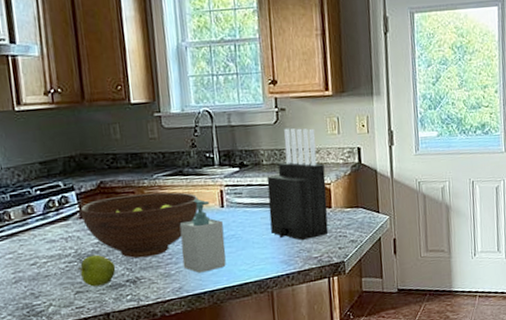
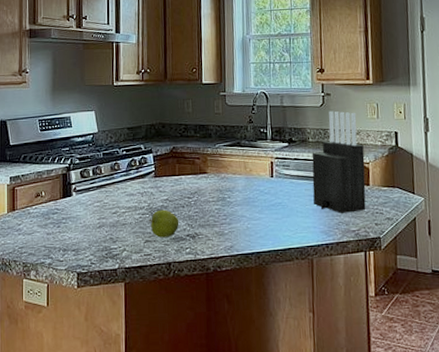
fruit bowl: present [80,192,199,259] -> none [155,160,252,216]
soap bottle: present [179,199,226,273] -> none [234,168,273,235]

